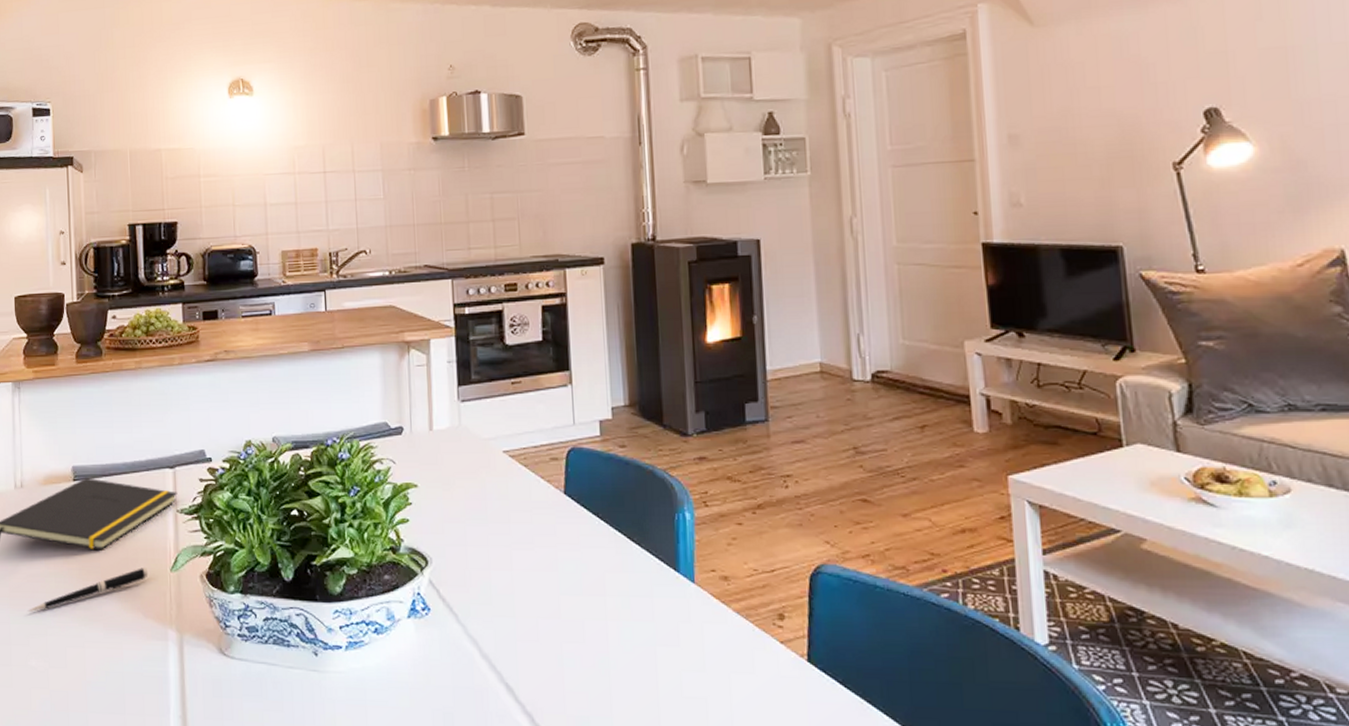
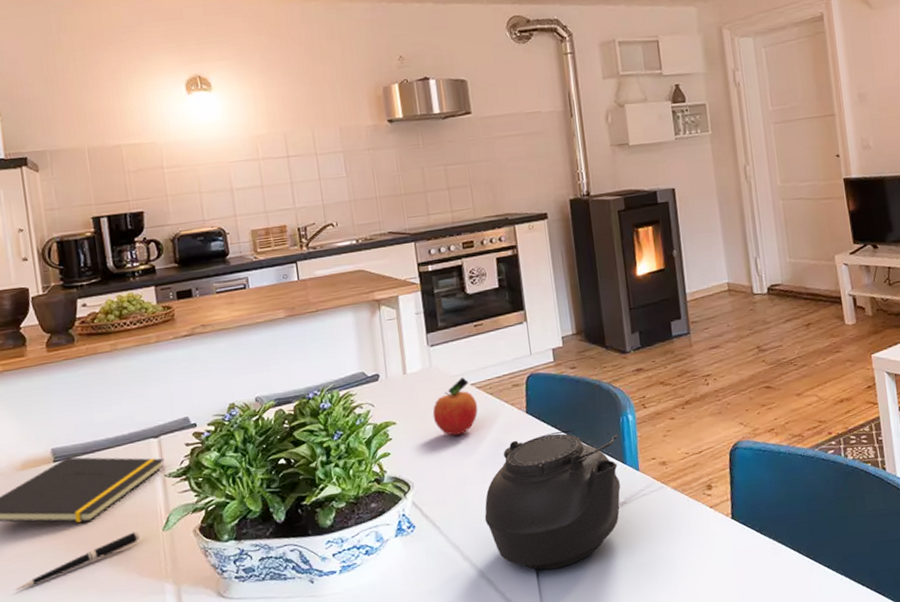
fruit: none [458,442,510,509] -> present [432,377,478,436]
teapot: none [508,520,671,686] -> present [484,429,621,570]

